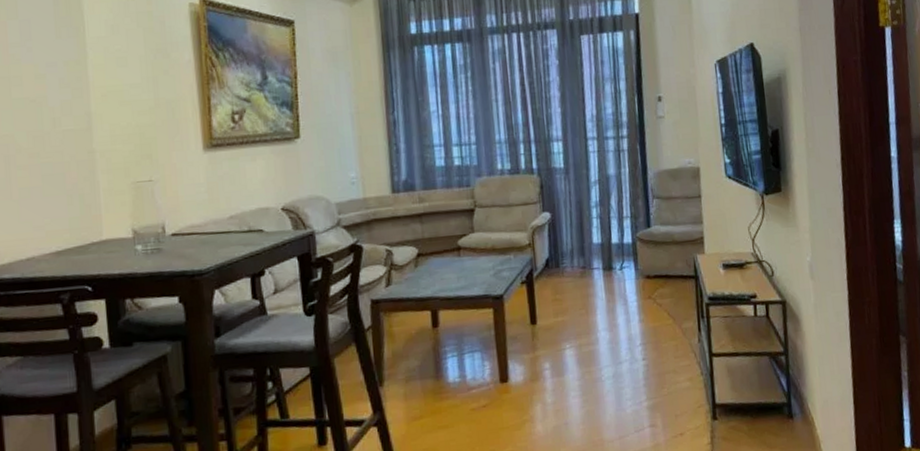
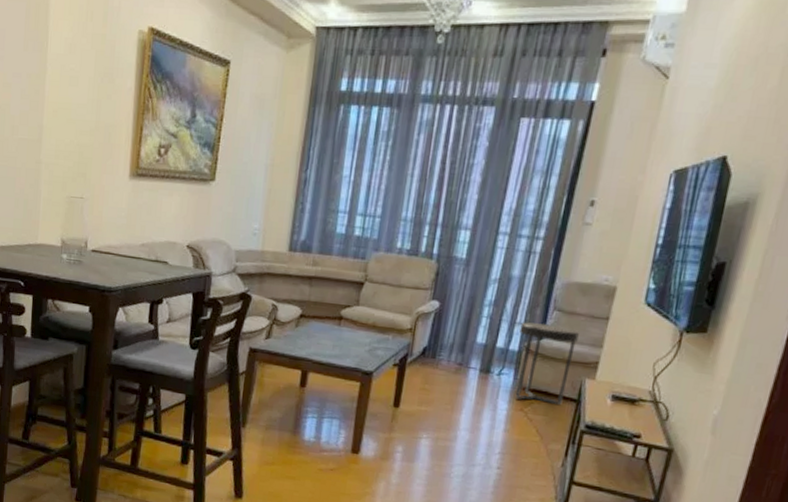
side table: none [628,212,683,288] -> present [514,322,579,405]

